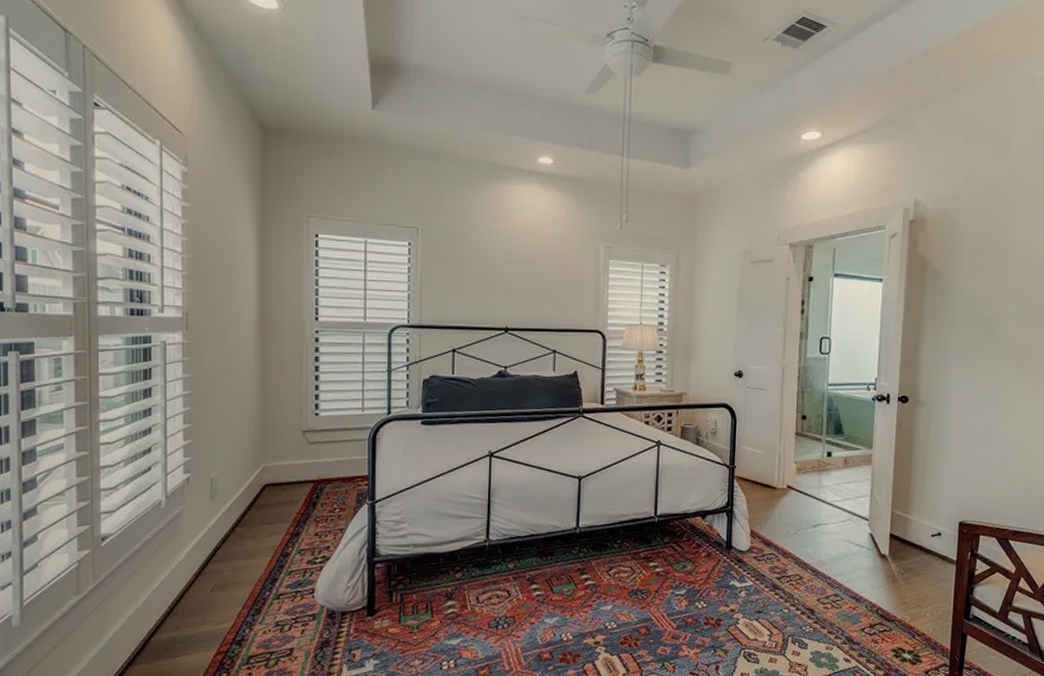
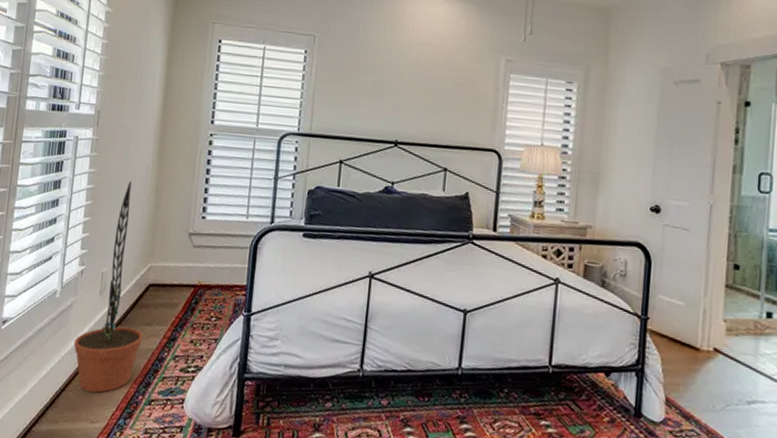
decorative plant: none [187,384,264,595] -> present [73,181,143,393]

